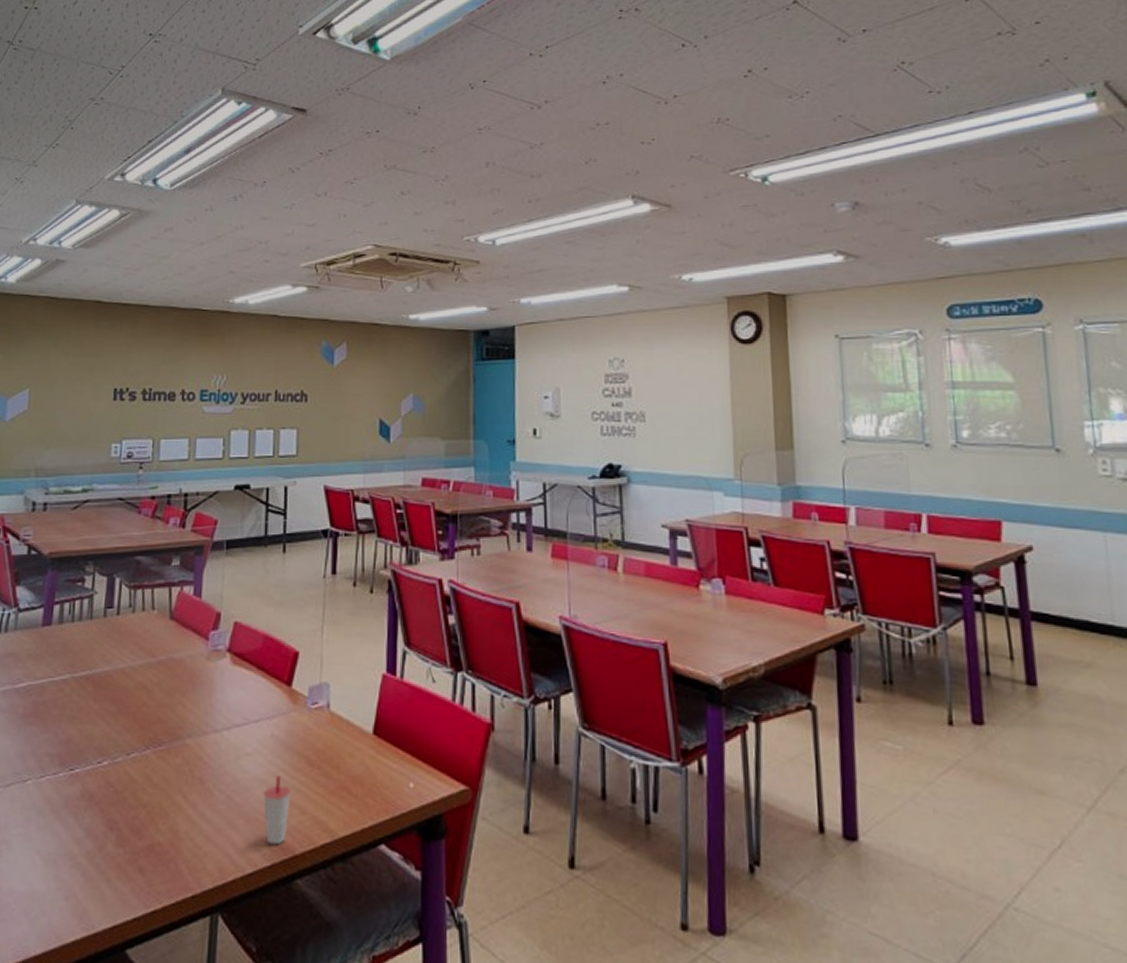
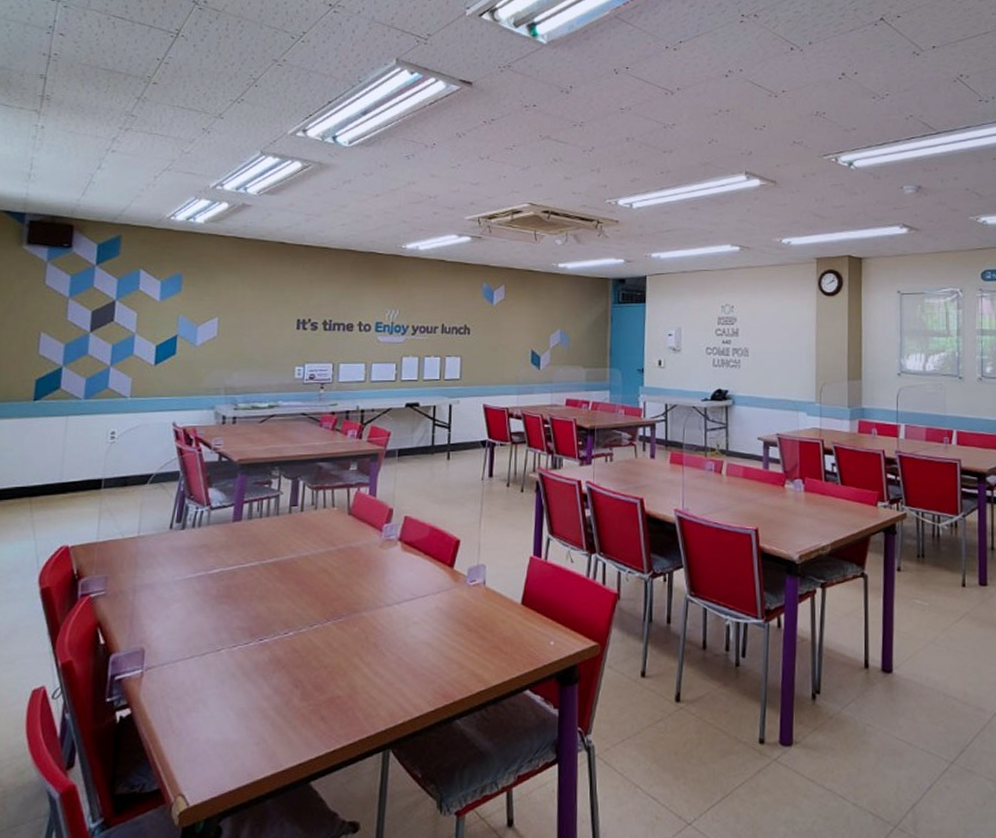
cup: present [263,775,291,845] -> none [428,639,452,694]

